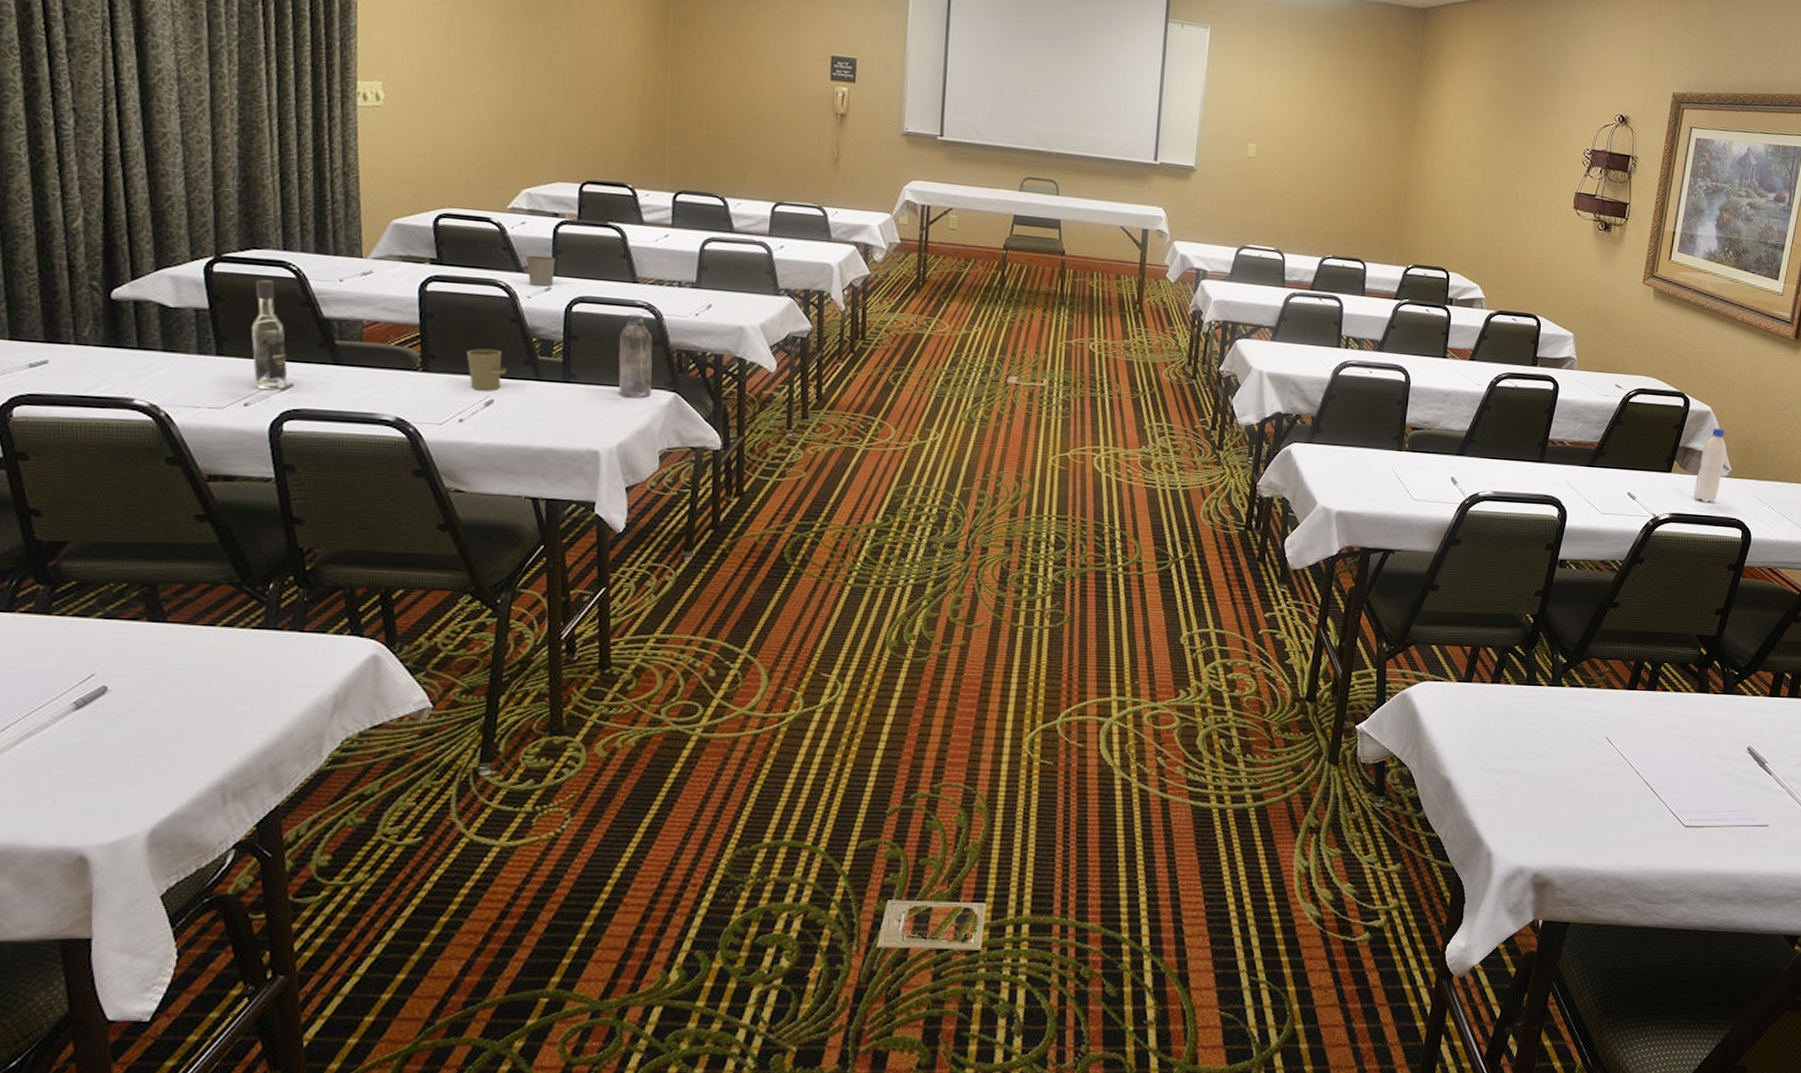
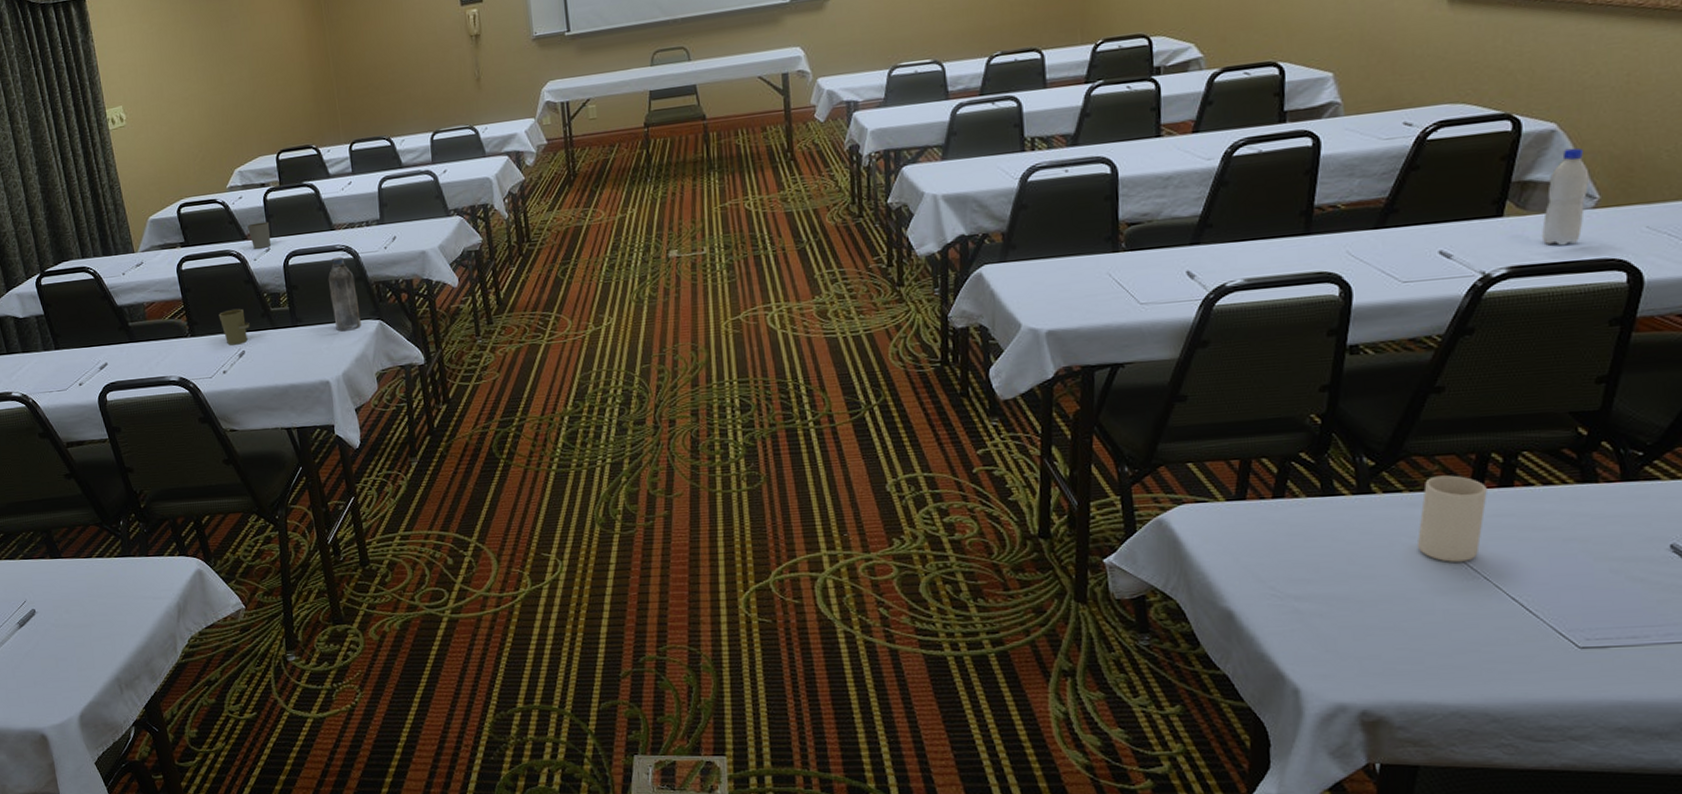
bottle: present [251,279,288,390] -> none [69,284,104,371]
cup: none [1588,676,1639,750] -> present [1418,475,1487,562]

